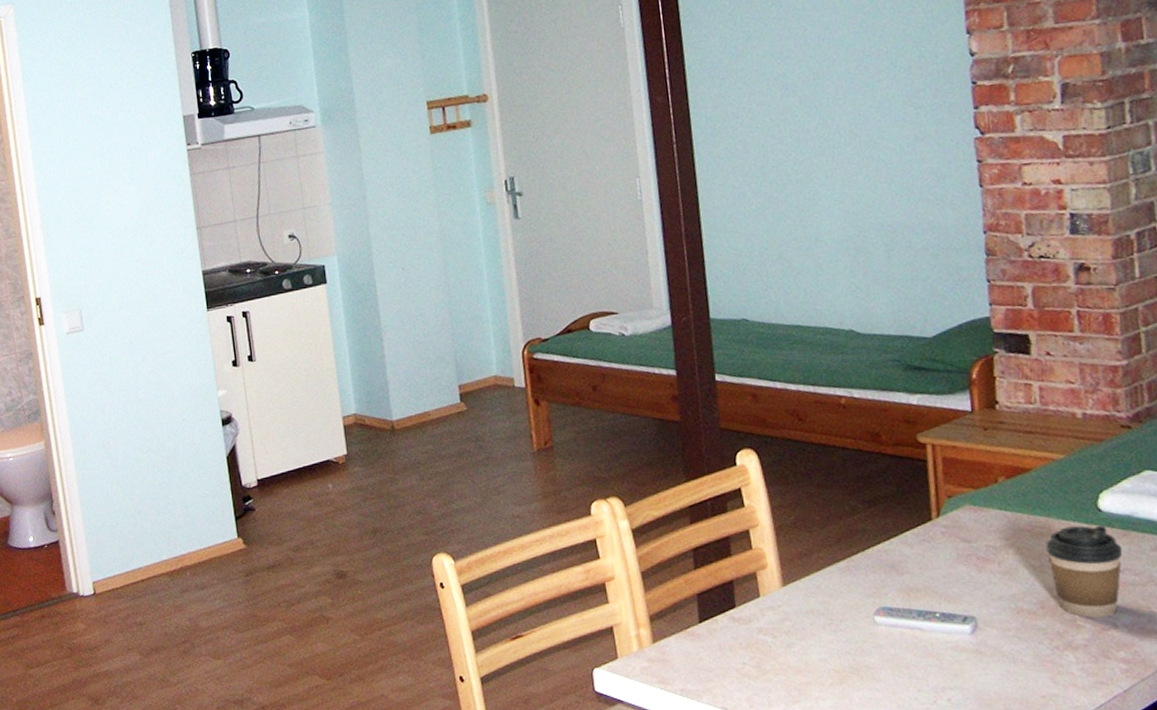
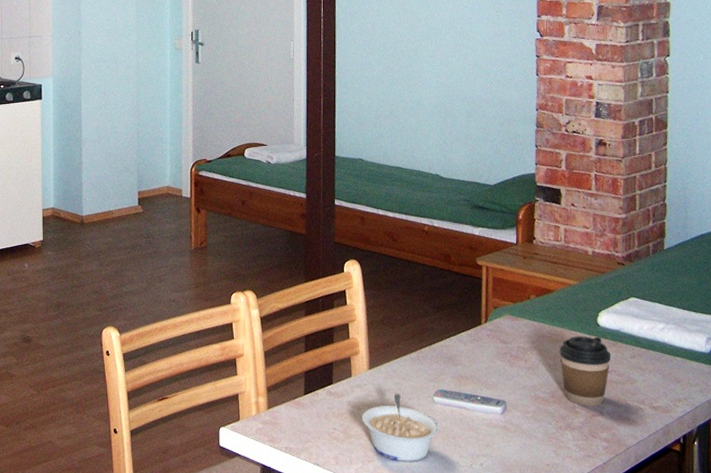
legume: none [778,615,887,701] -> present [362,394,440,462]

